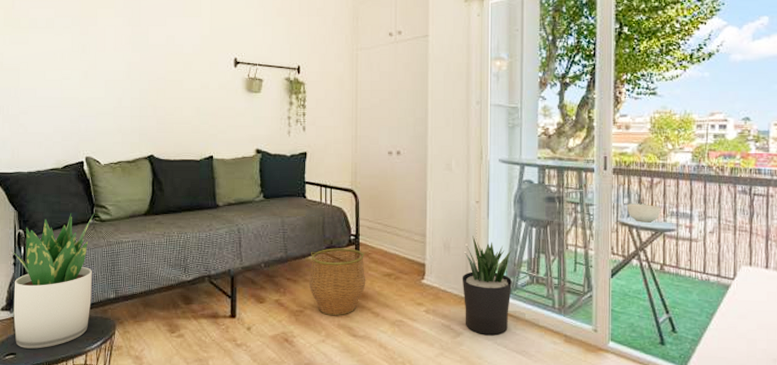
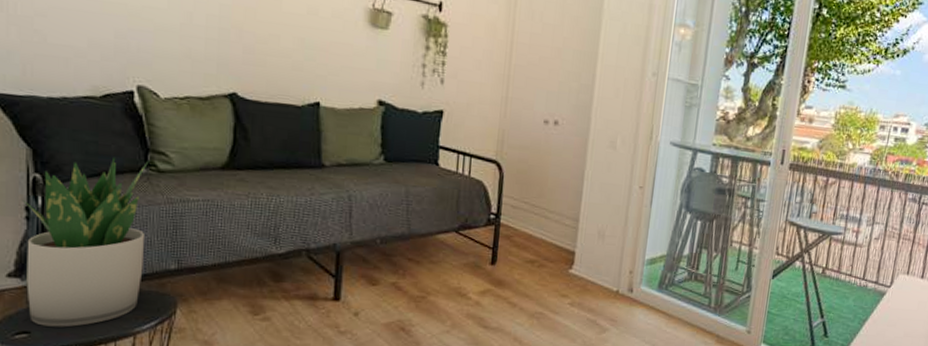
basket: present [308,248,366,316] -> none [434,226,506,305]
planter: present [462,236,512,335] -> none [612,224,673,332]
bowl: present [627,203,661,223] -> none [798,202,832,224]

